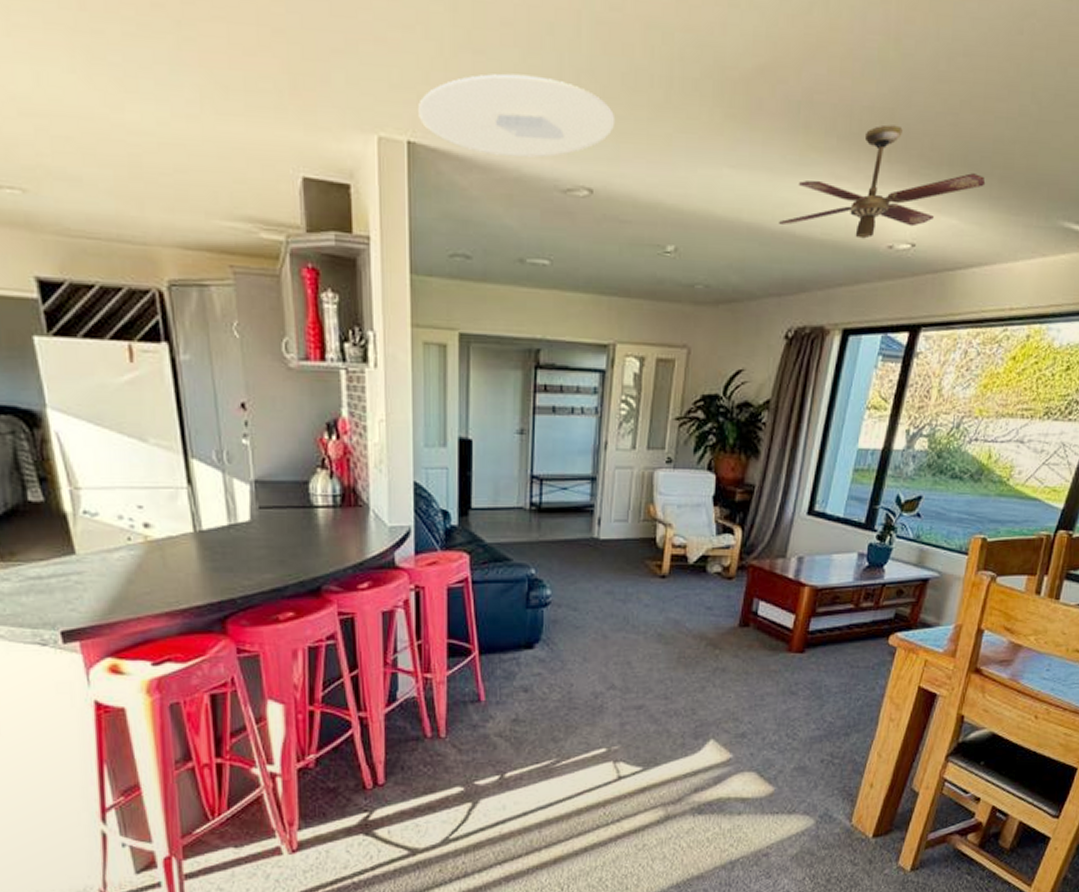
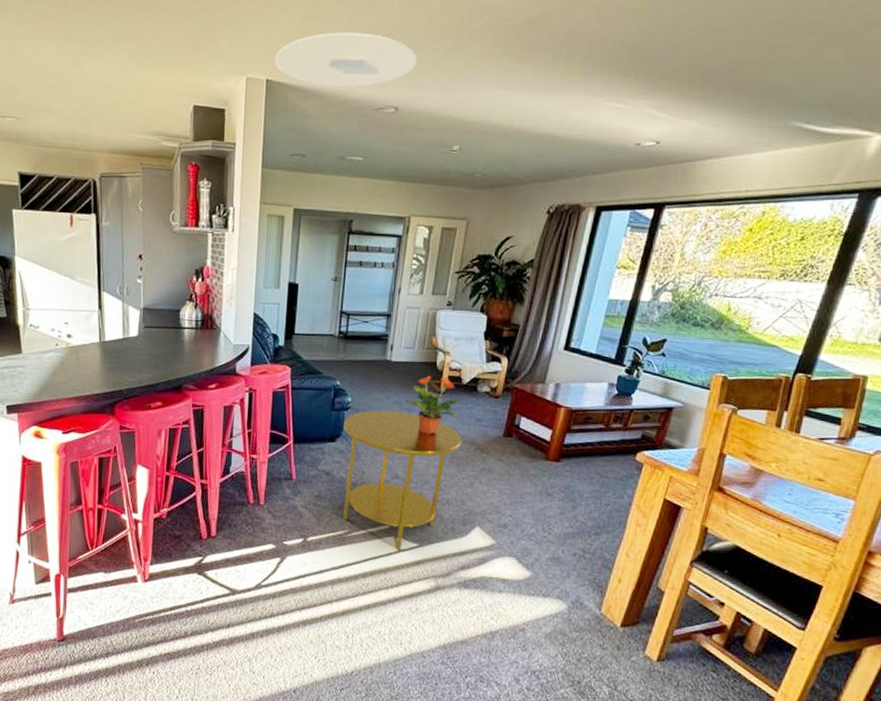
side table: none [543,604,690,775] -> present [342,410,462,548]
potted plant: none [618,555,687,630] -> present [404,375,461,434]
ceiling fan: present [779,124,986,239] -> none [544,54,722,139]

